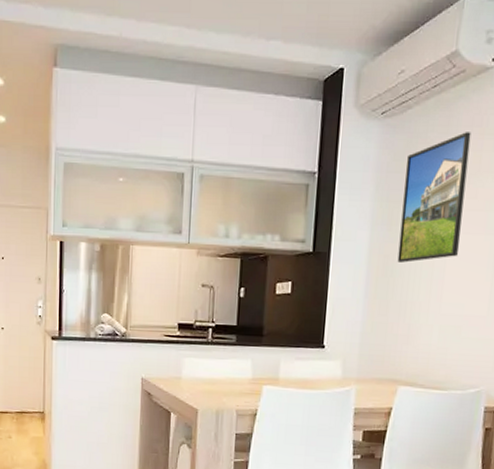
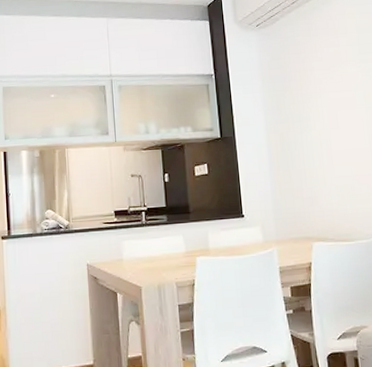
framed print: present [397,132,472,263] -> none [283,33,338,138]

